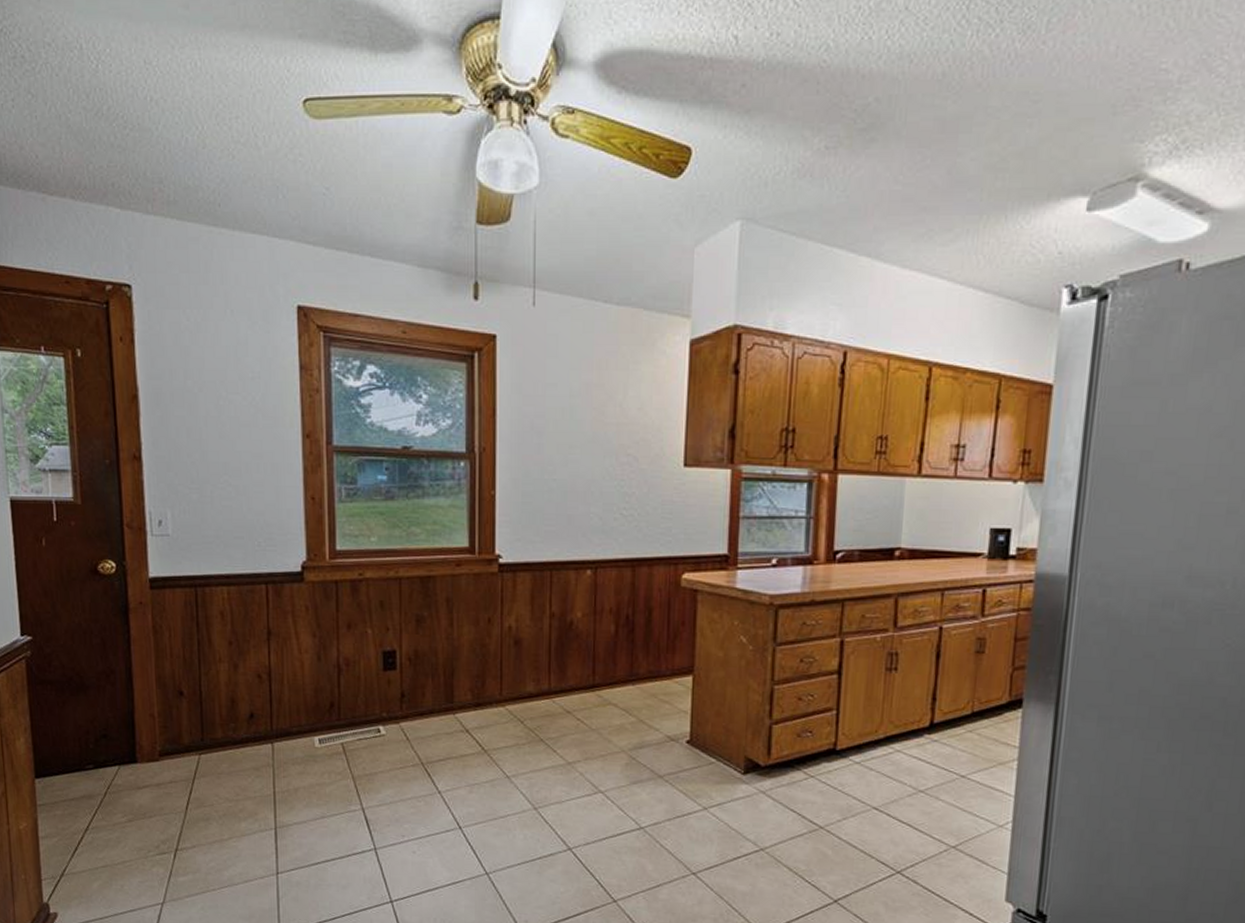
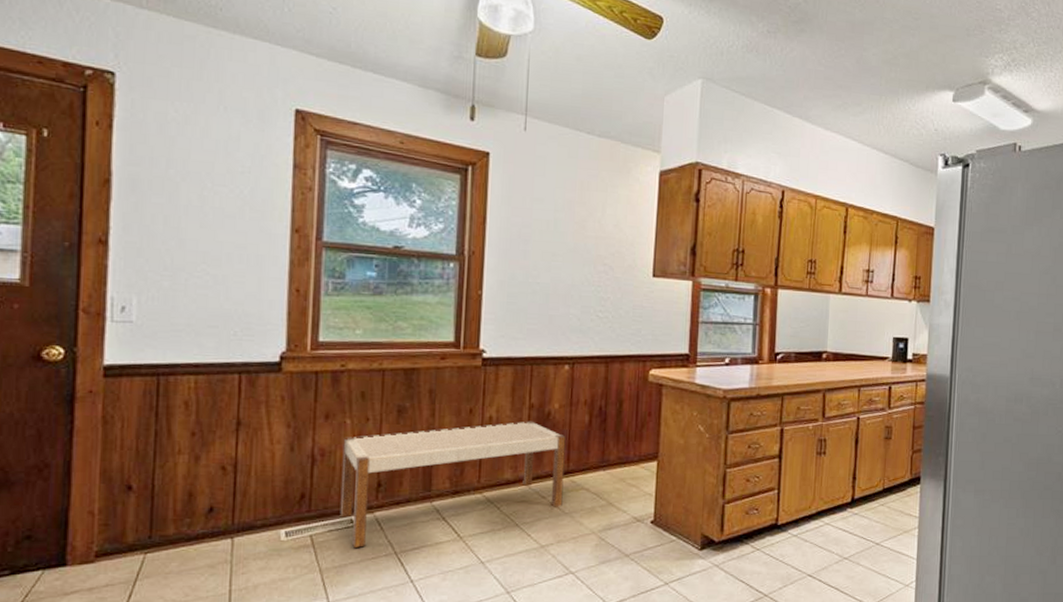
bench: none [366,630,590,757] -> present [340,421,566,548]

